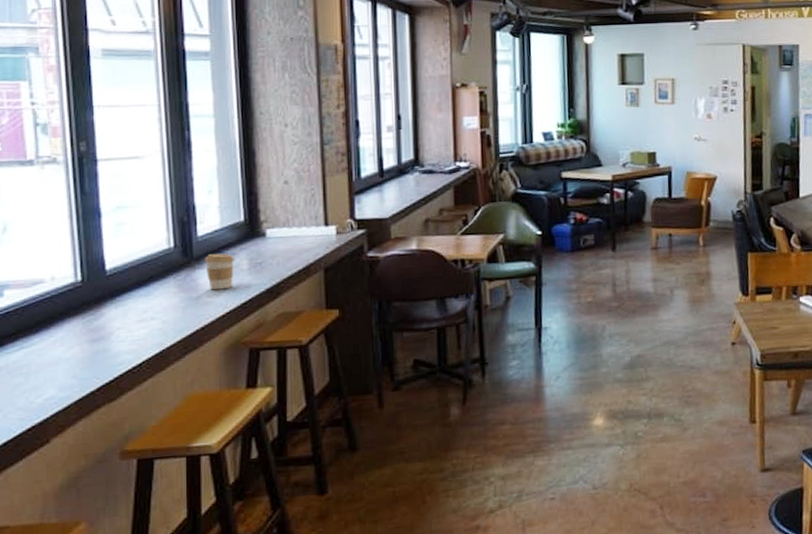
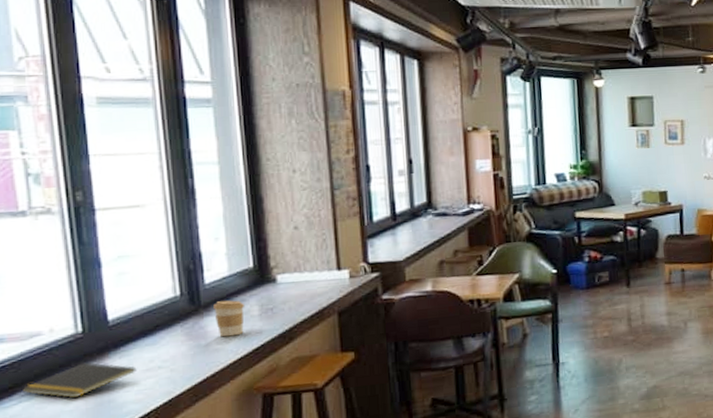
notepad: none [24,311,131,347] -> present [21,362,137,399]

